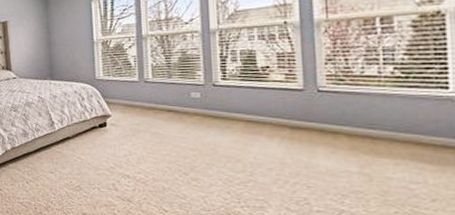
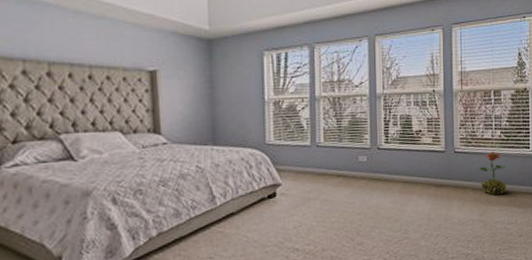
decorative plant: none [359,91,408,144] -> present [480,151,507,195]

